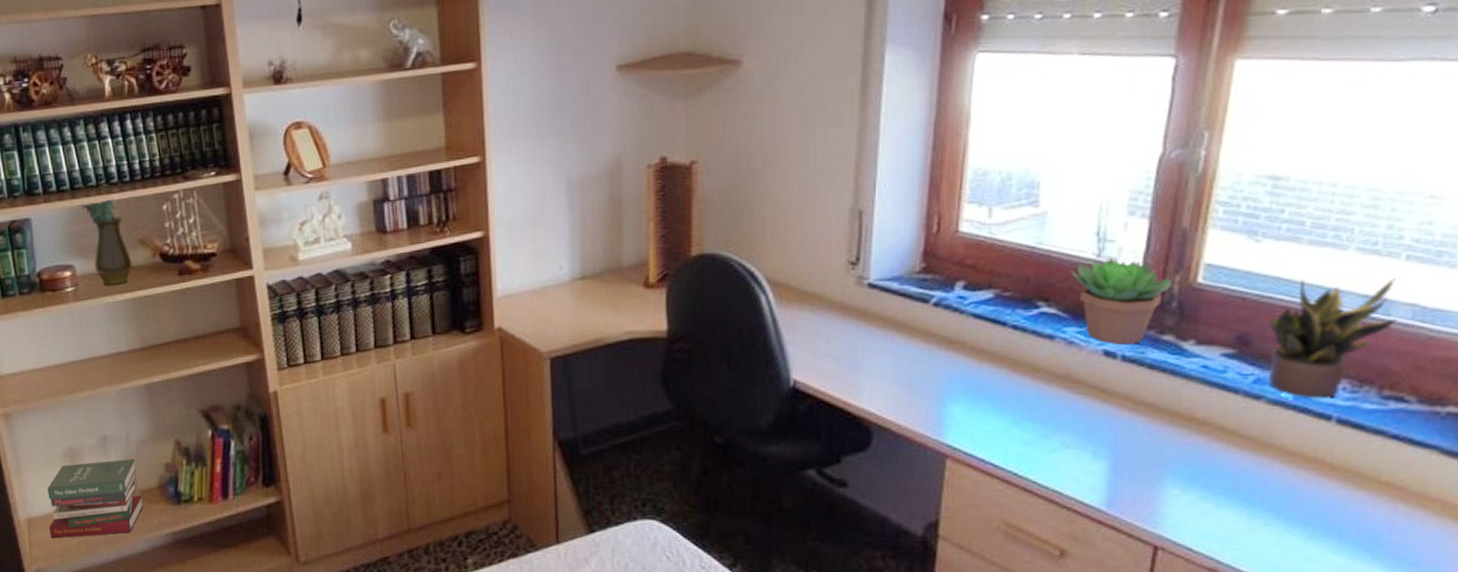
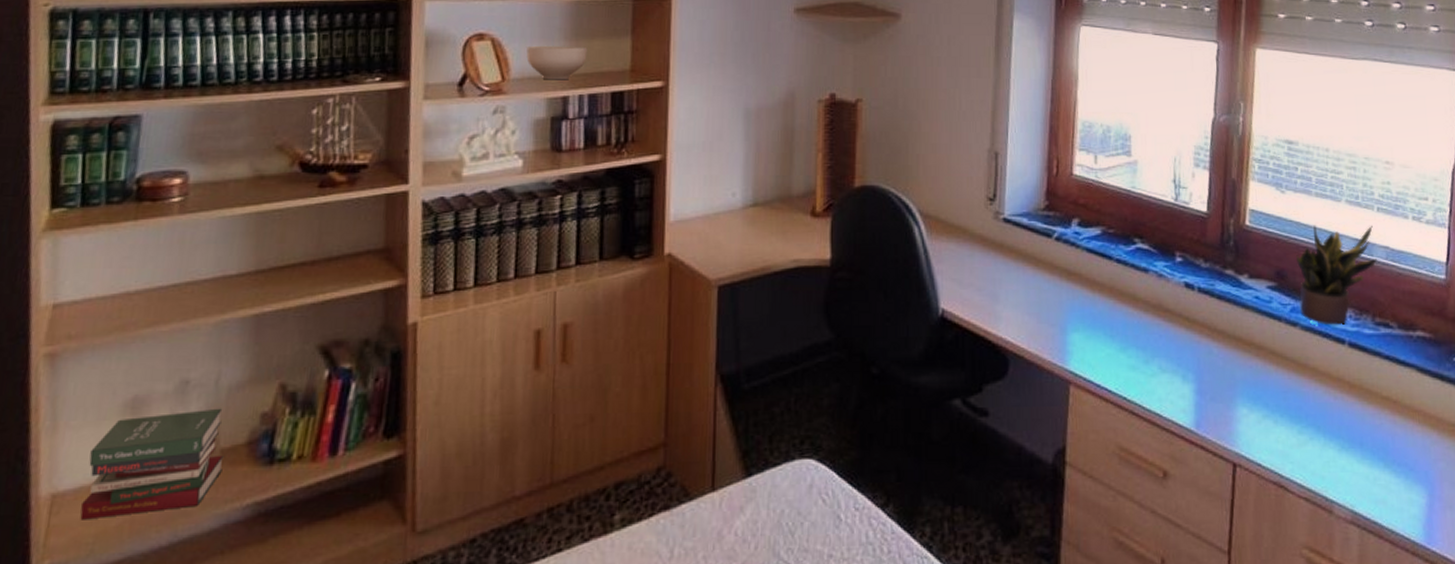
vase: present [77,186,132,285] -> none [209,84,263,196]
bowl: none [343,126,402,164] -> present [526,45,588,80]
succulent plant: present [1069,258,1173,346] -> none [1156,202,1229,279]

